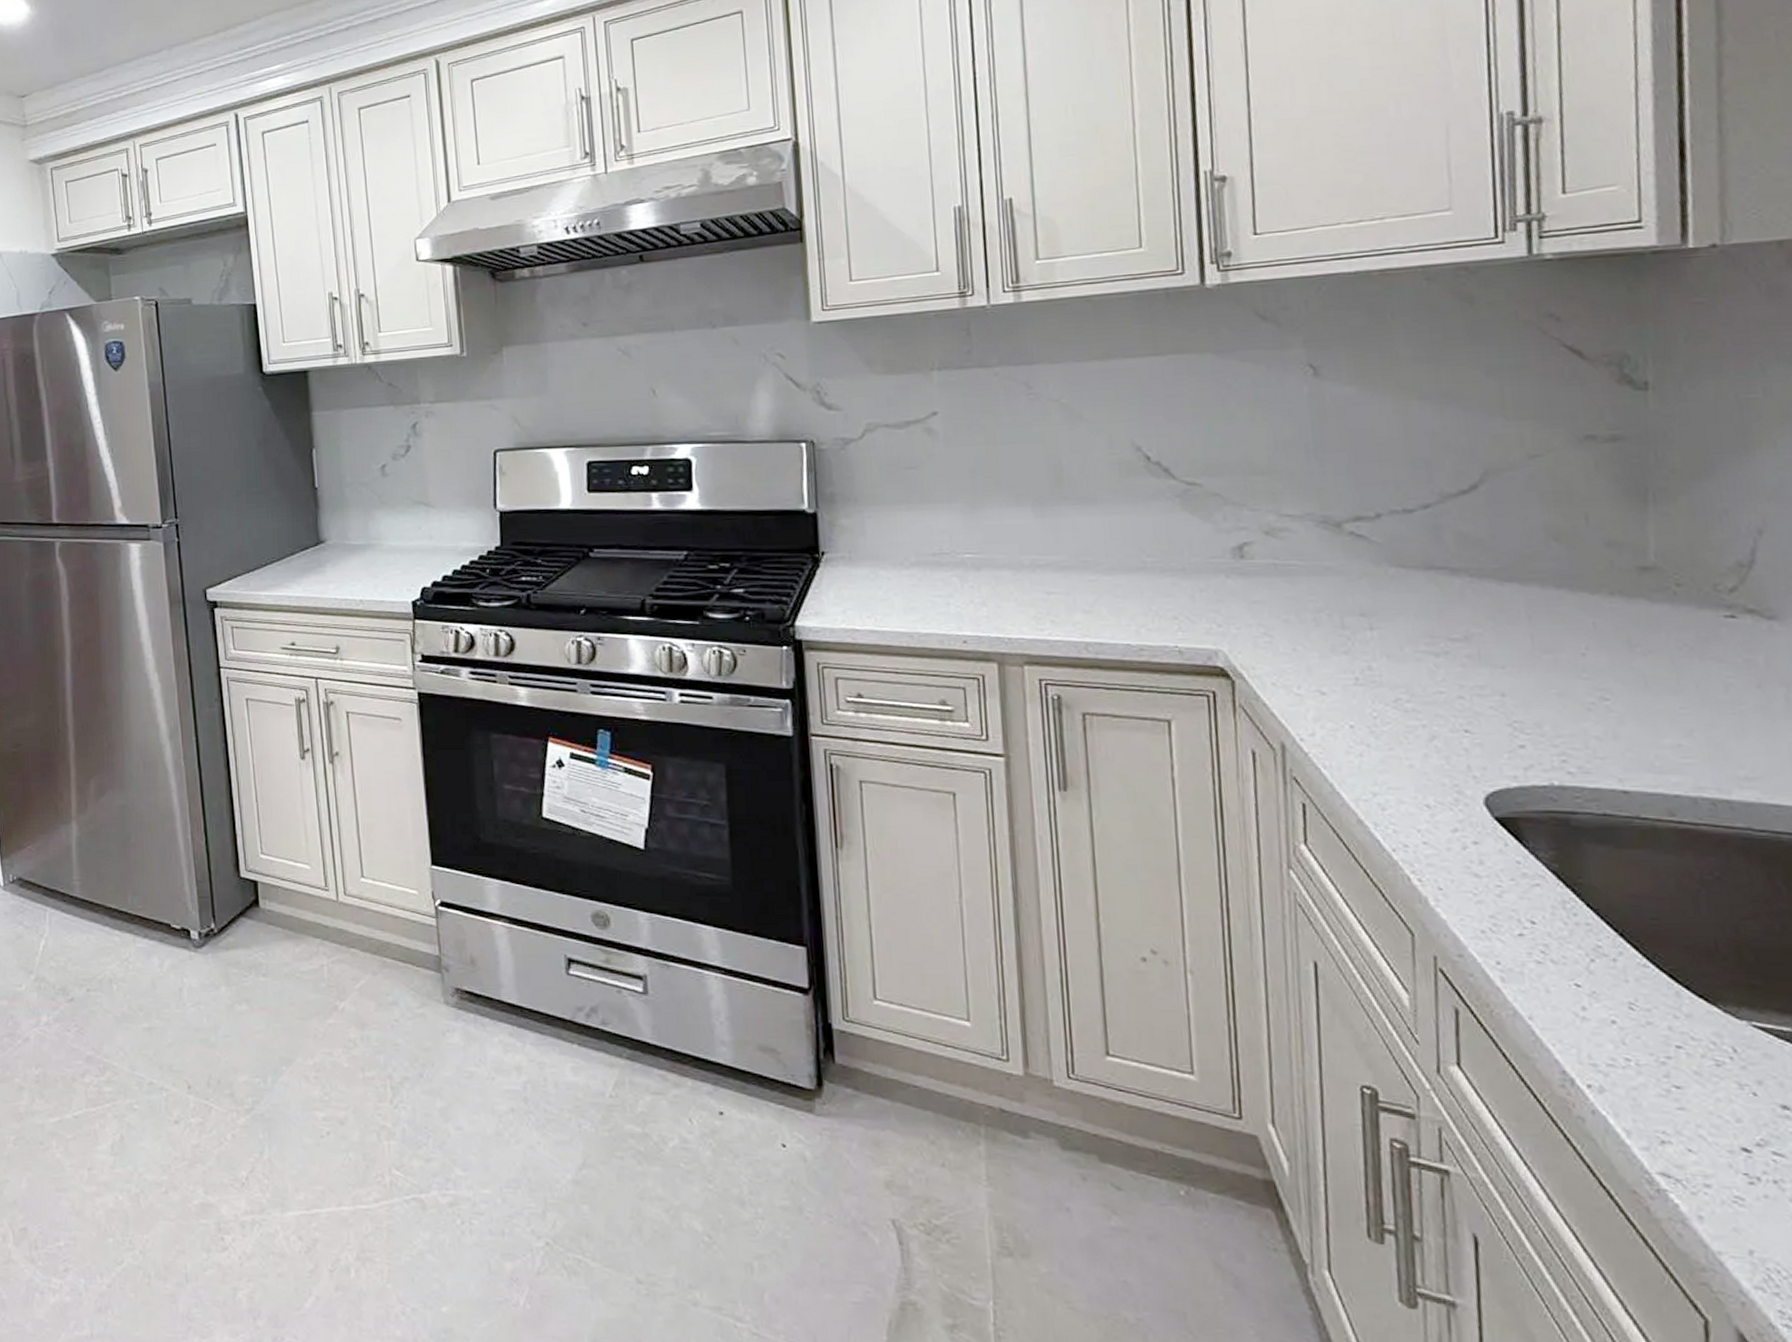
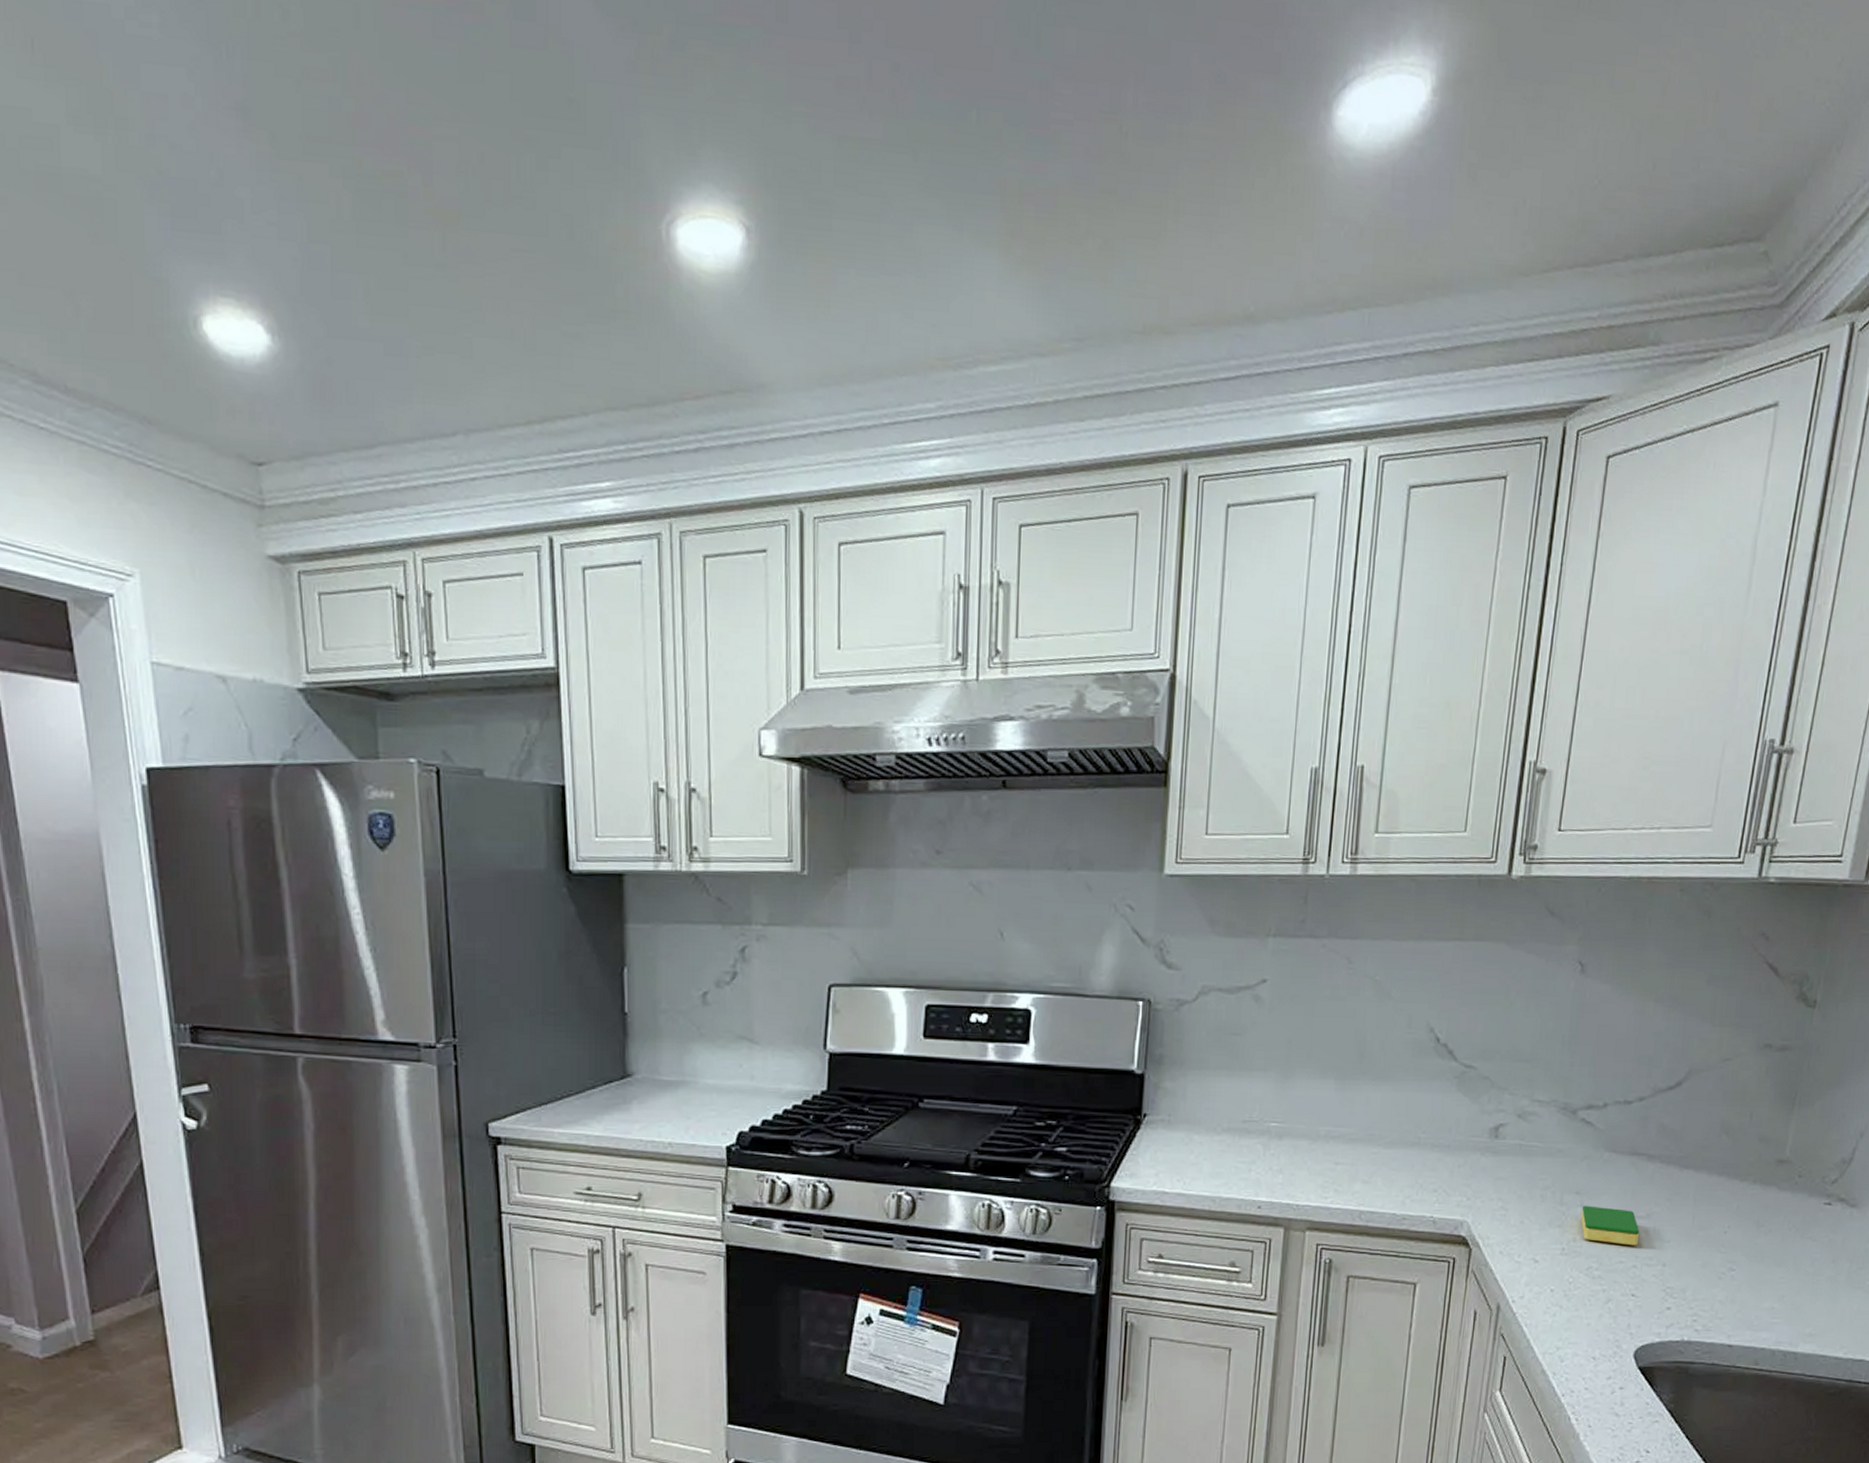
dish sponge: none [1372,628,1459,673] -> present [1581,1206,1640,1246]

